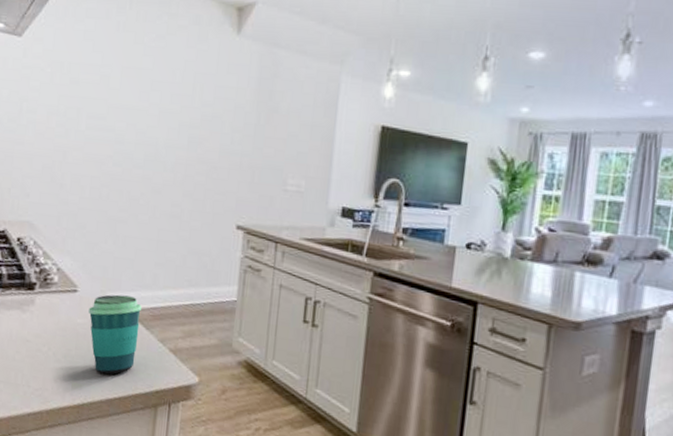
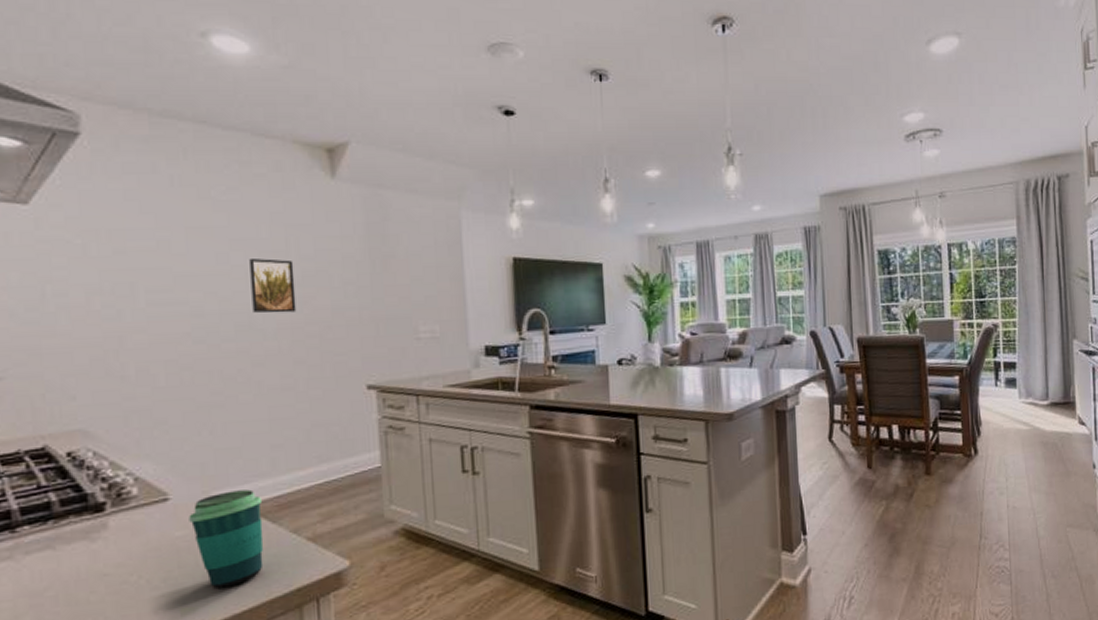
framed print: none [159,98,196,151] -> present [249,257,297,313]

